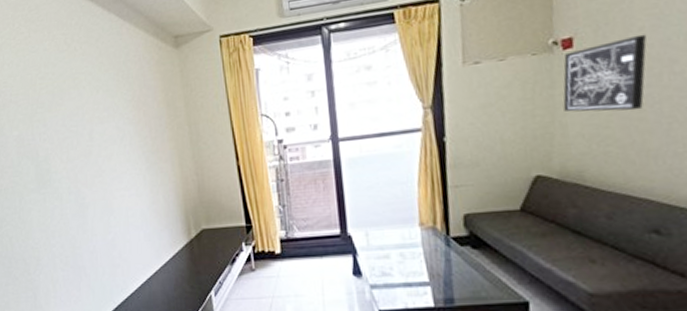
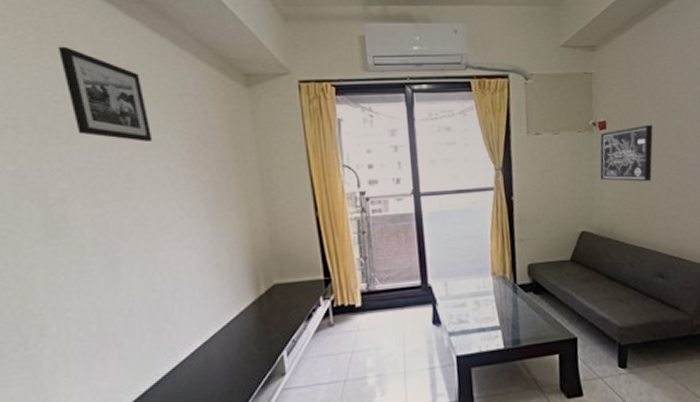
picture frame: none [40,32,106,106] -> present [57,46,153,142]

